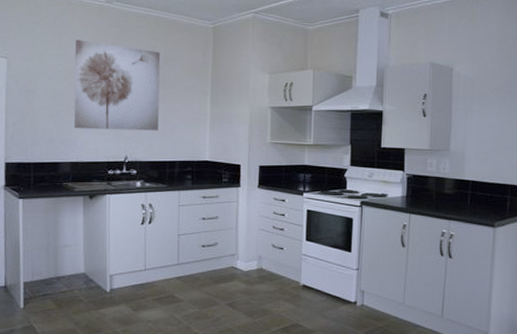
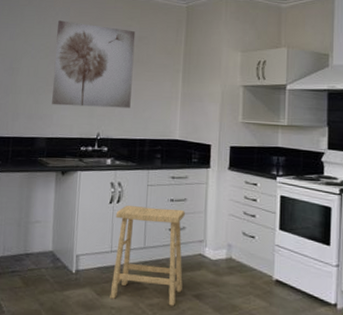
stool: none [146,226,217,315] -> present [110,206,185,306]

